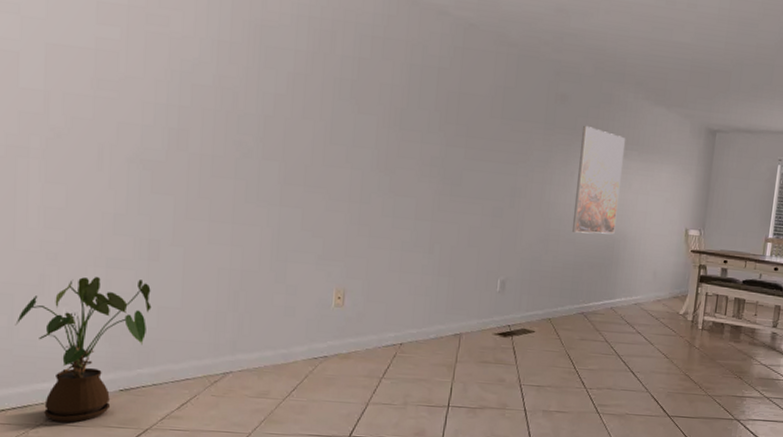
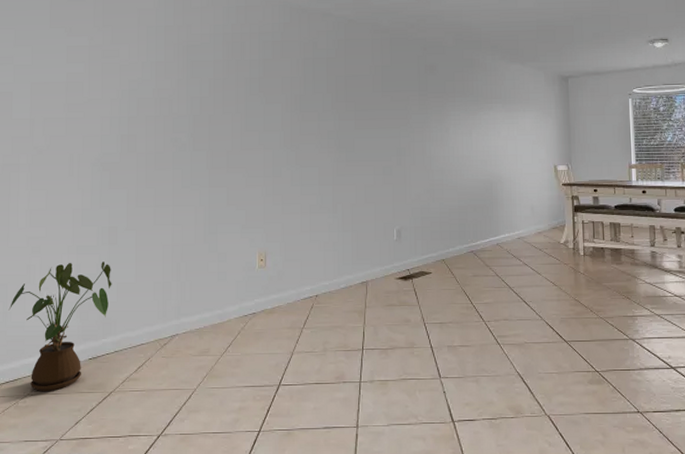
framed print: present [571,126,625,234] -> none [452,88,491,180]

